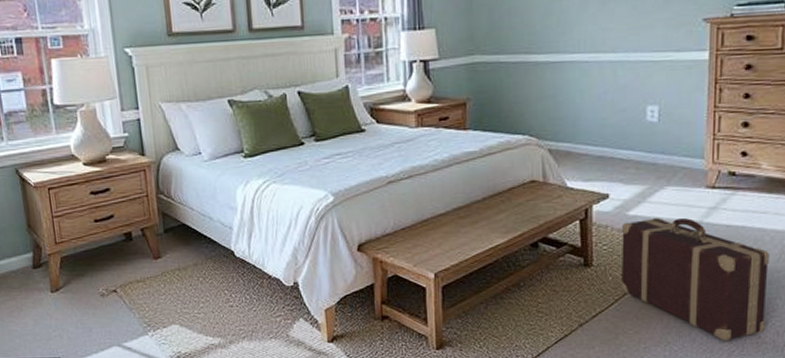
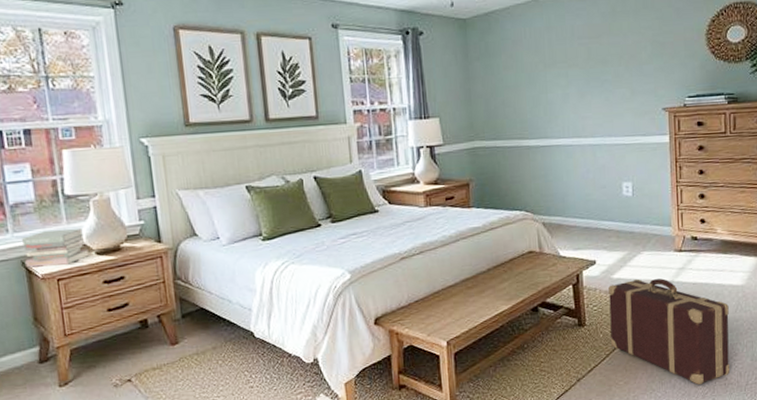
books: none [16,139,77,176] -> present [22,229,89,268]

